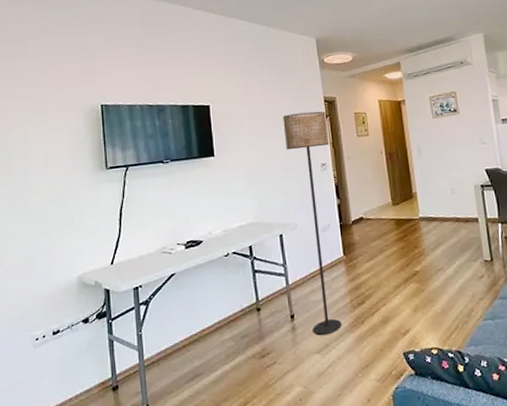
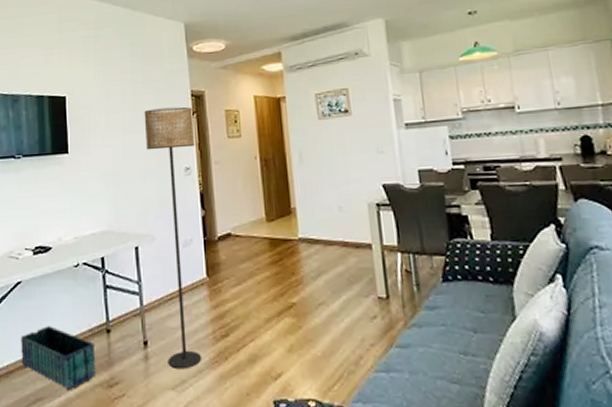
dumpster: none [176,310,249,364] -> present [20,326,96,389]

